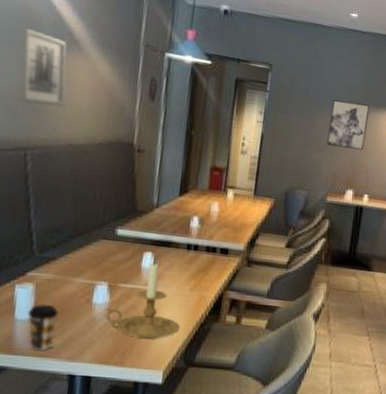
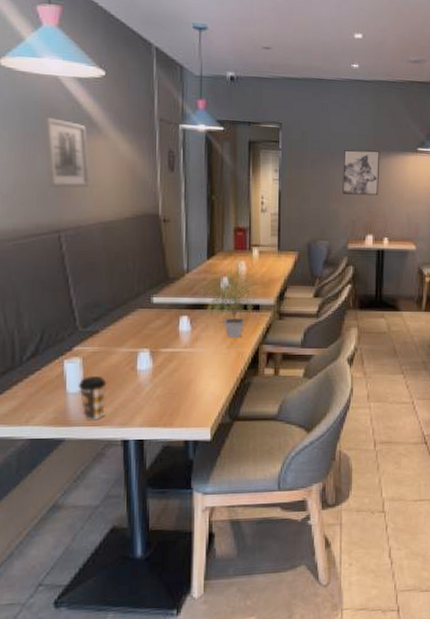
candle holder: present [106,260,180,339] -> none [151,323,221,399]
potted plant: none [167,204,229,281] -> present [200,264,257,337]

